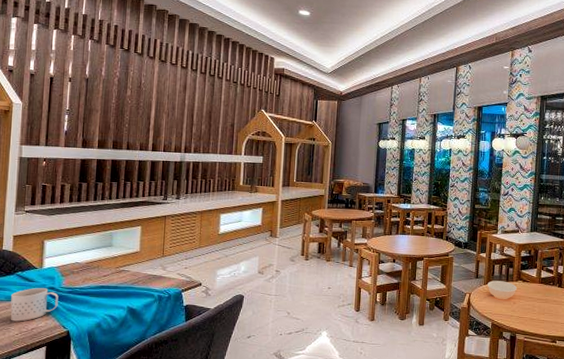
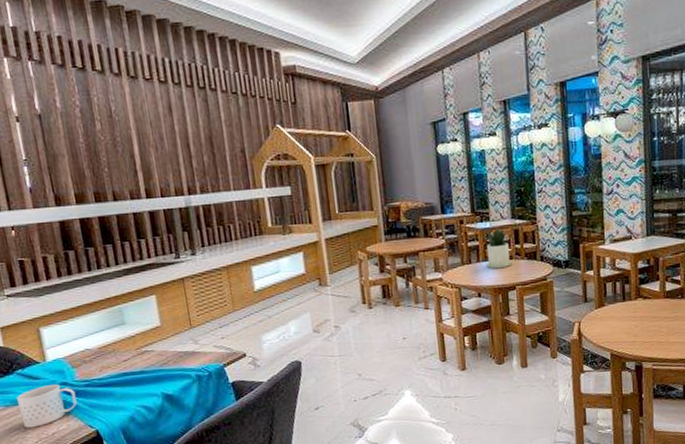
planter: none [403,209,424,242] -> present [486,227,512,269]
bowl: present [487,280,518,300] -> none [599,301,638,325]

